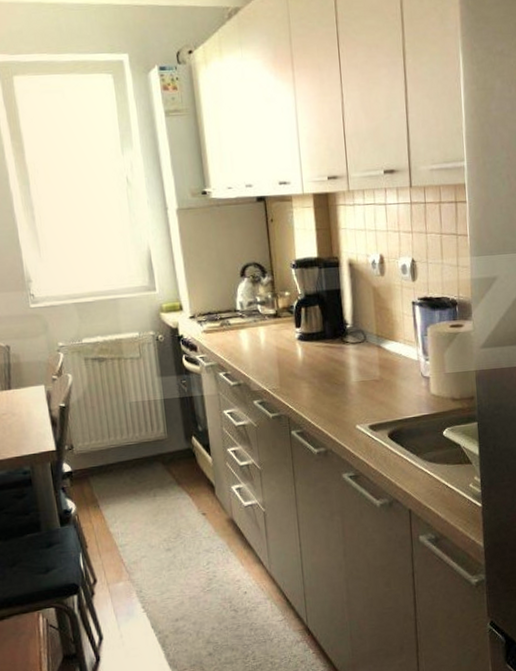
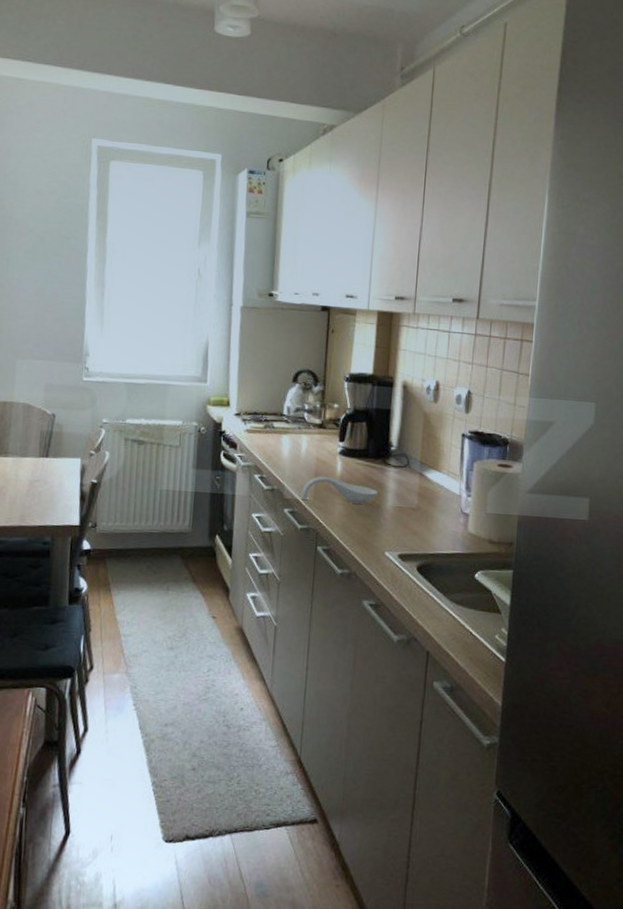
spoon rest: none [267,363,342,390] -> present [301,475,379,504]

